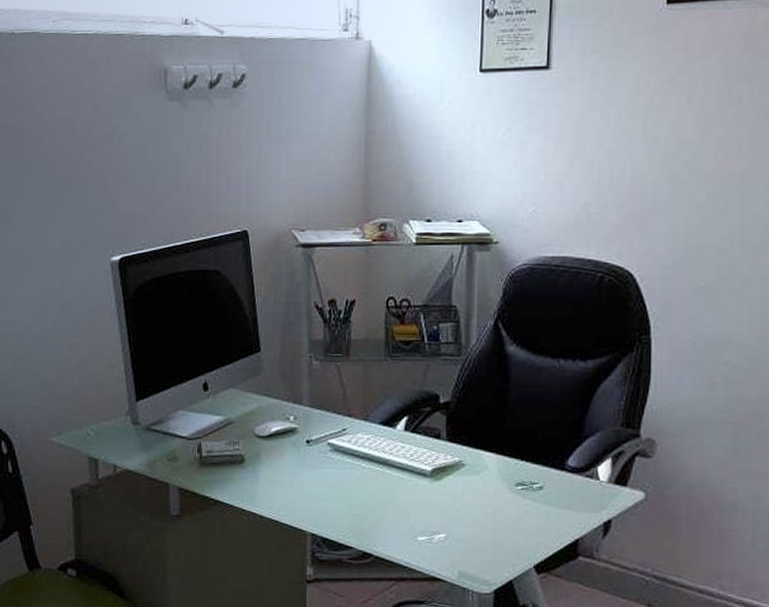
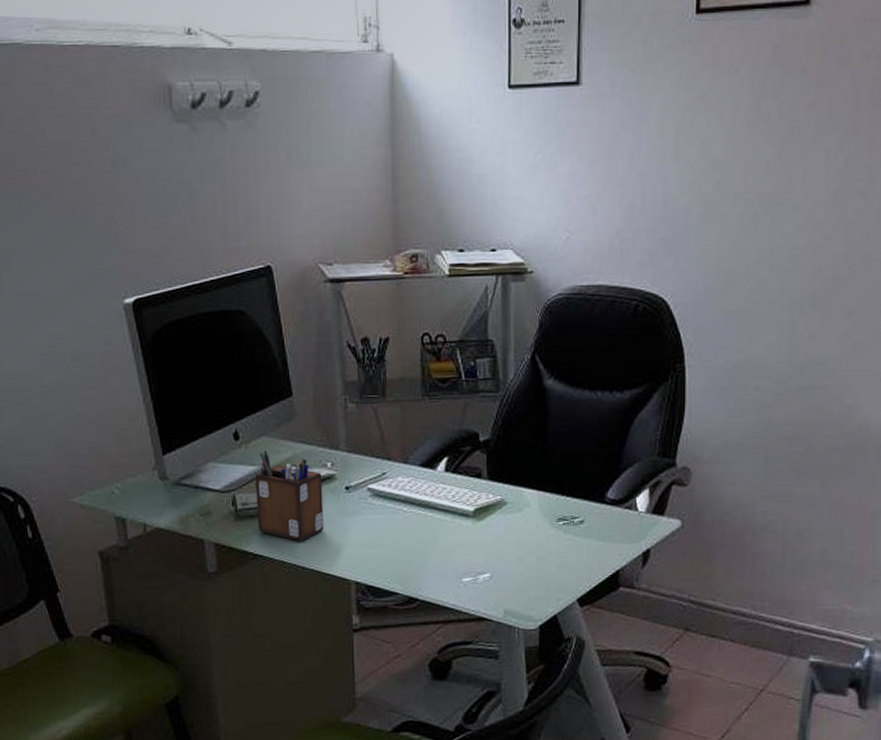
desk organizer: none [220,402,285,490] -> present [255,451,324,541]

